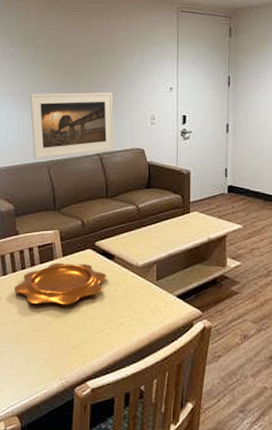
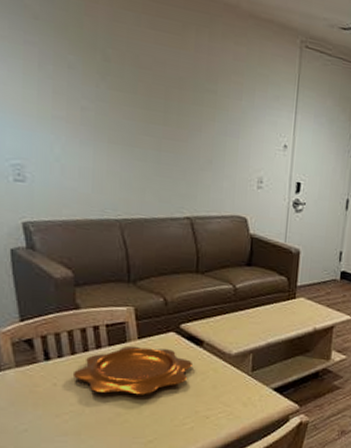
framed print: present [29,92,114,159] -> none [96,125,212,215]

